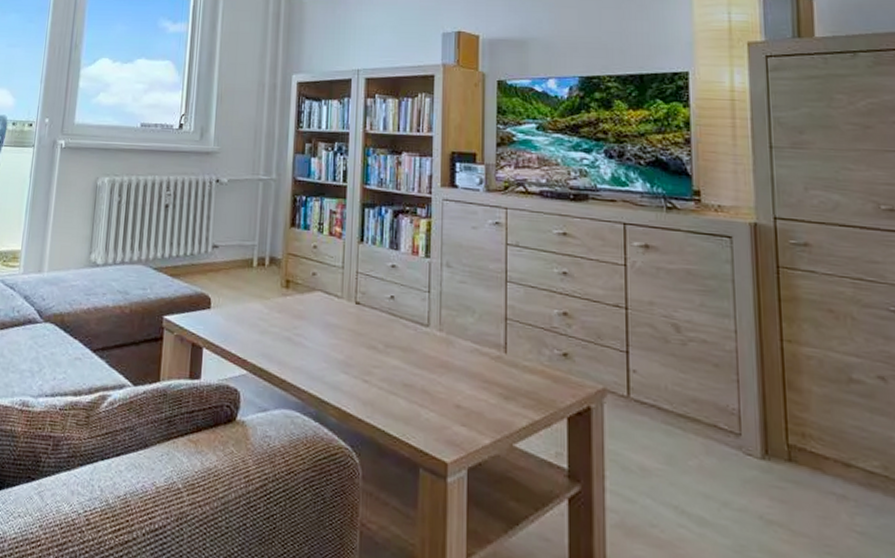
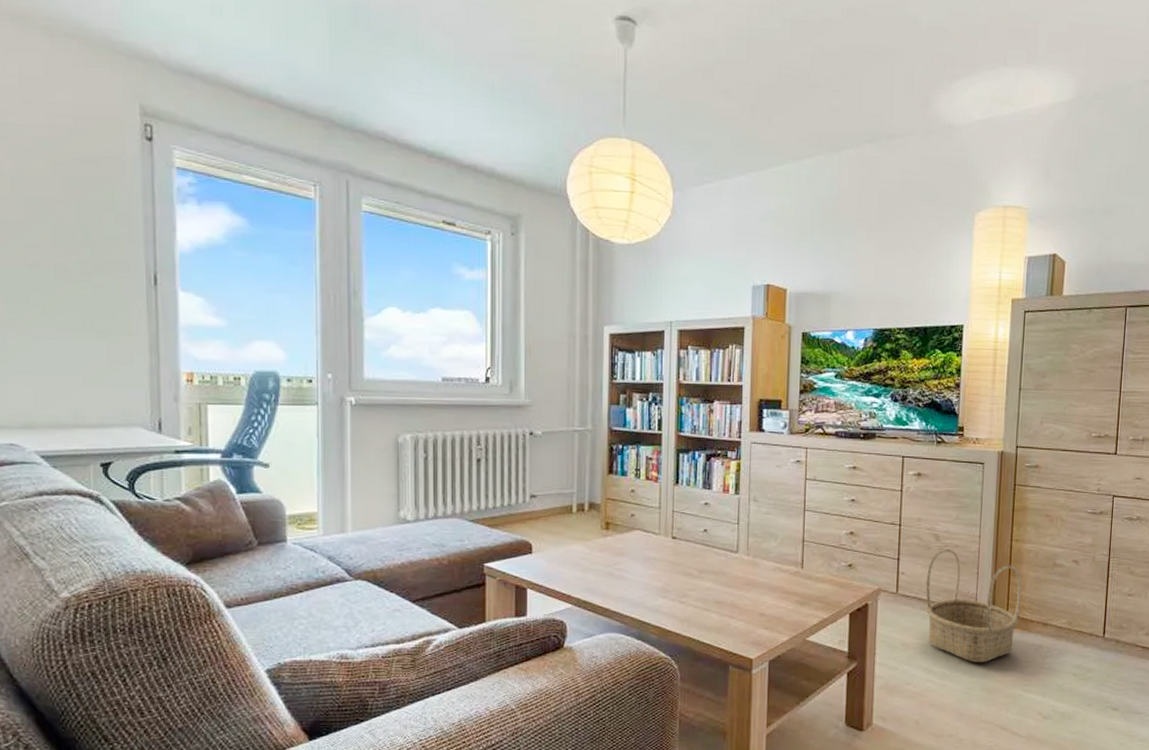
basket: none [667,344,806,510] -> present [925,549,1022,663]

